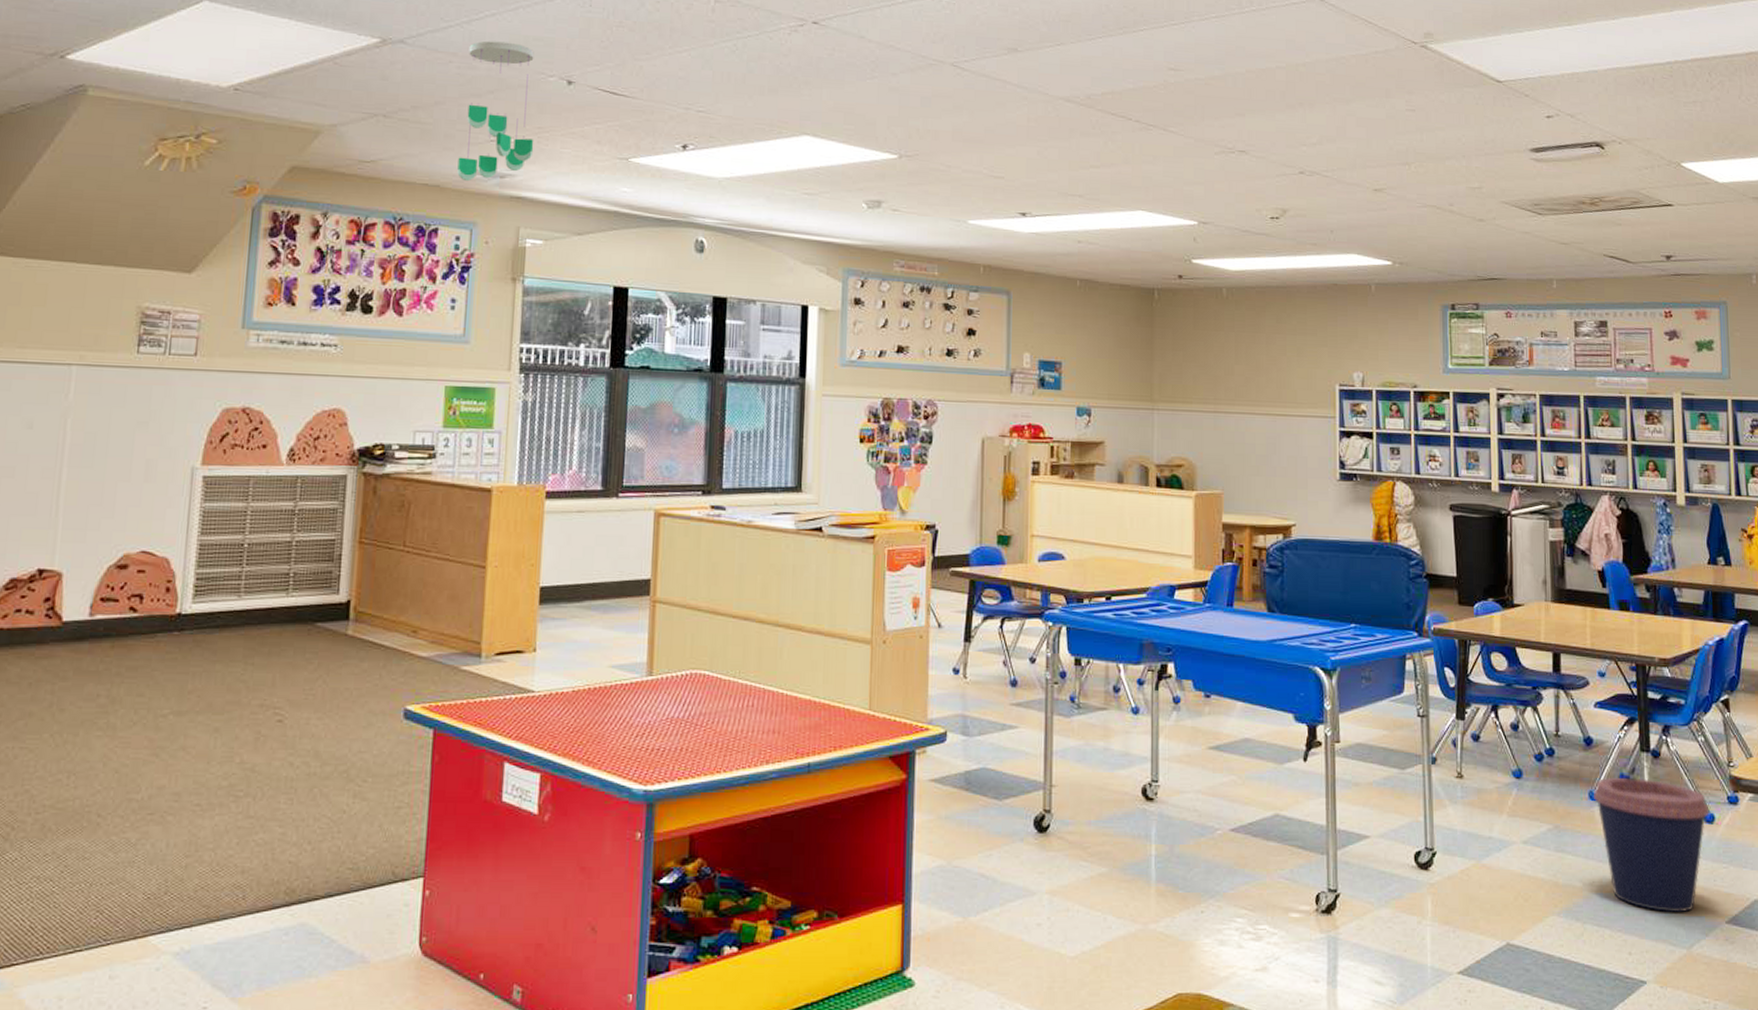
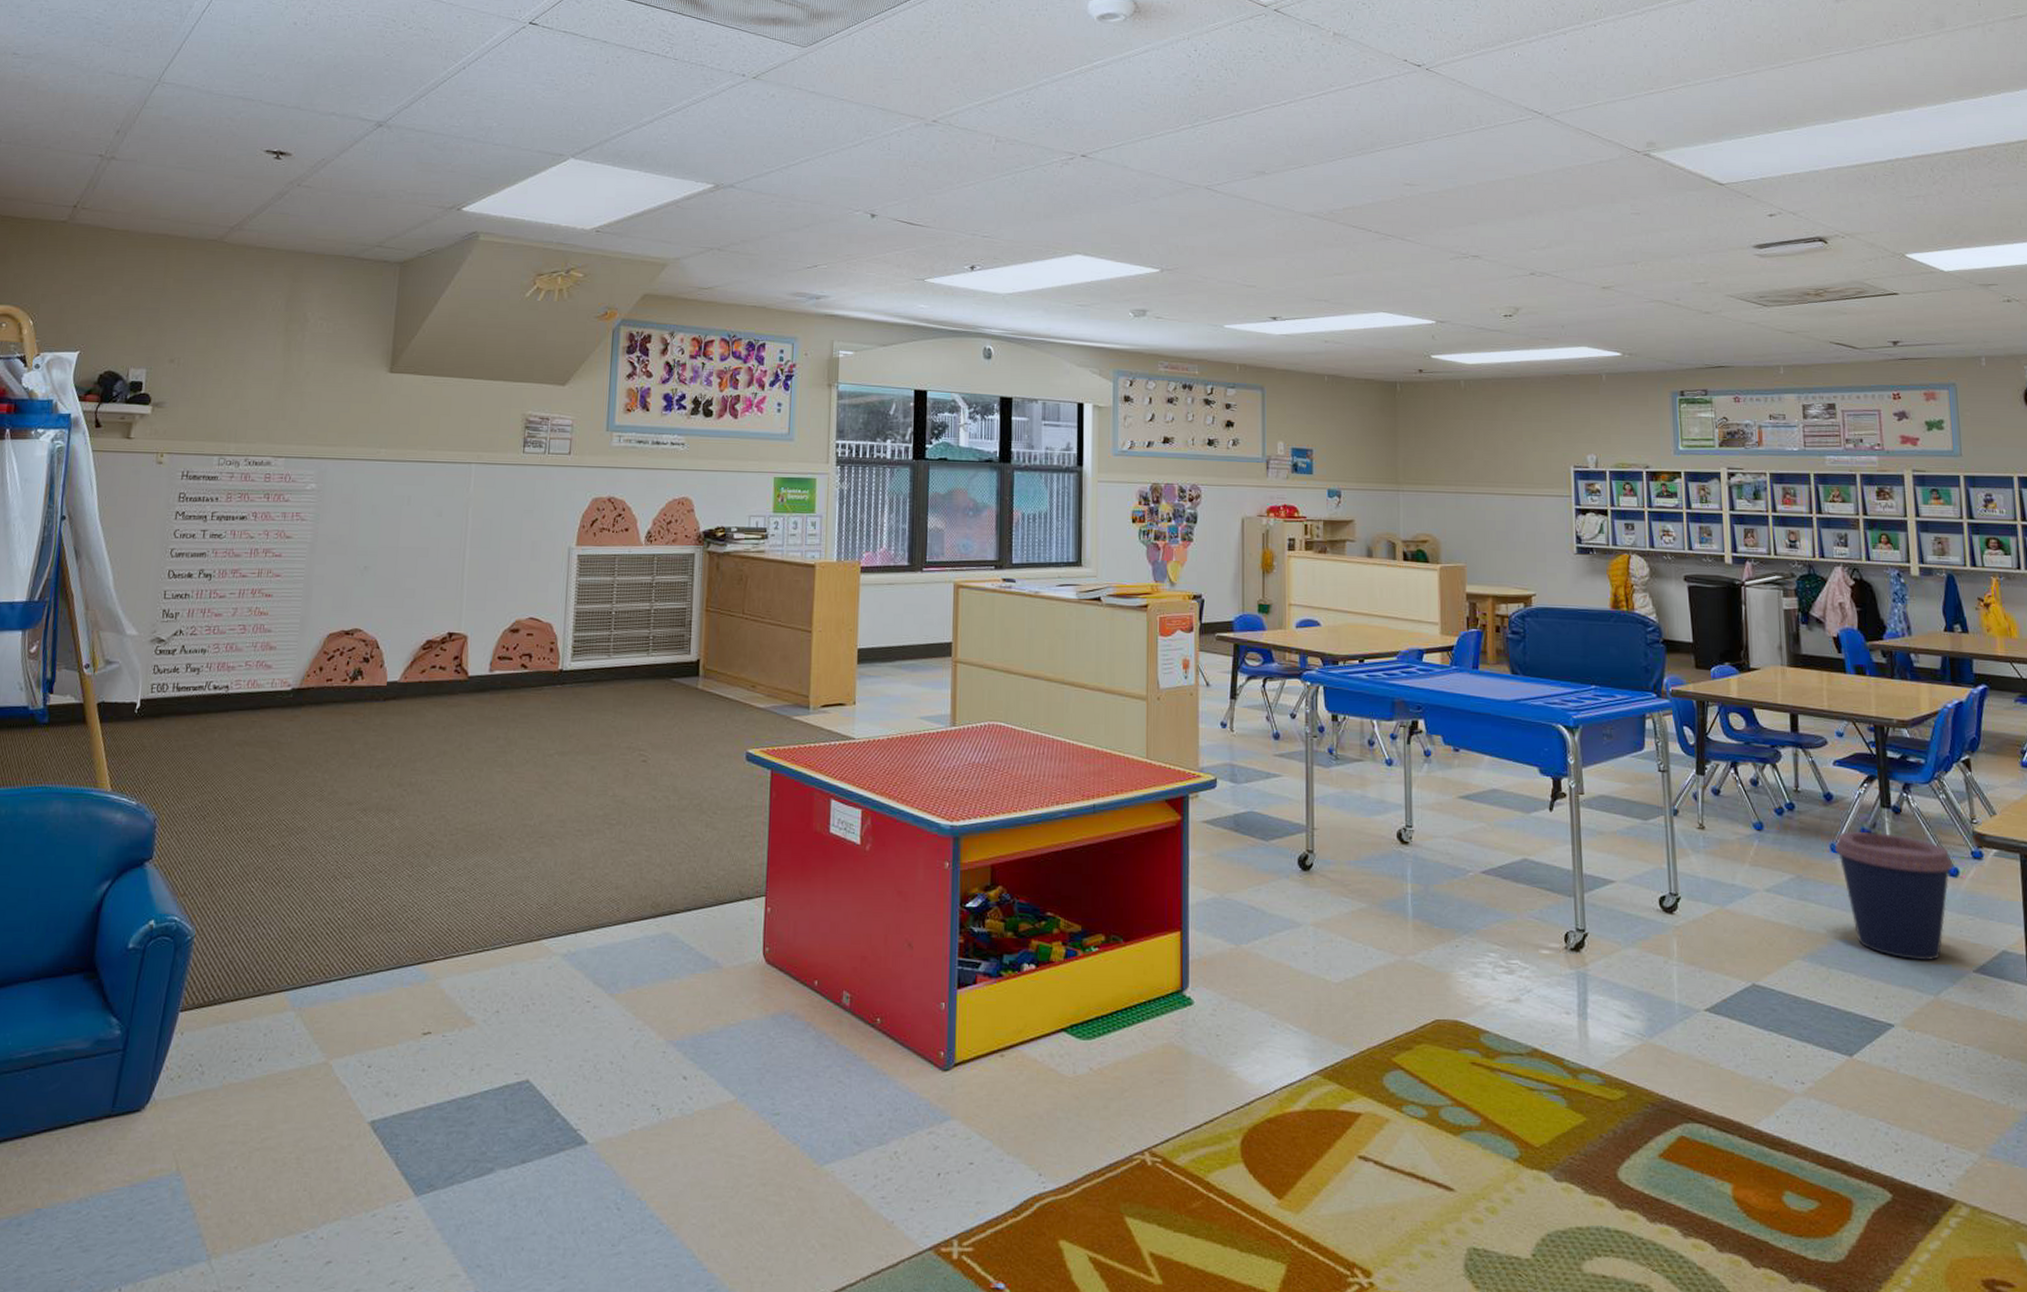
ceiling mobile: present [457,41,534,182] -> none [780,182,844,303]

